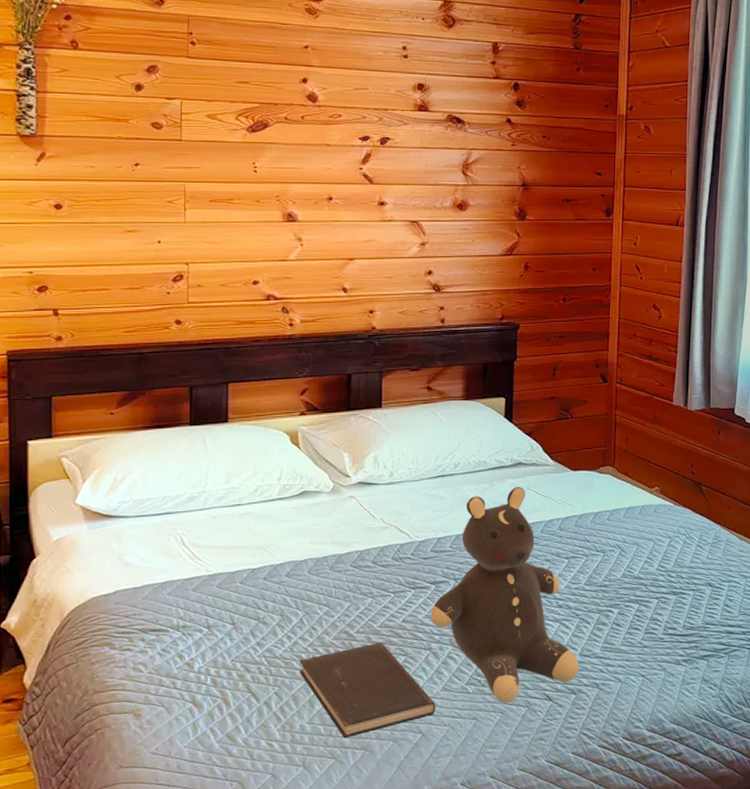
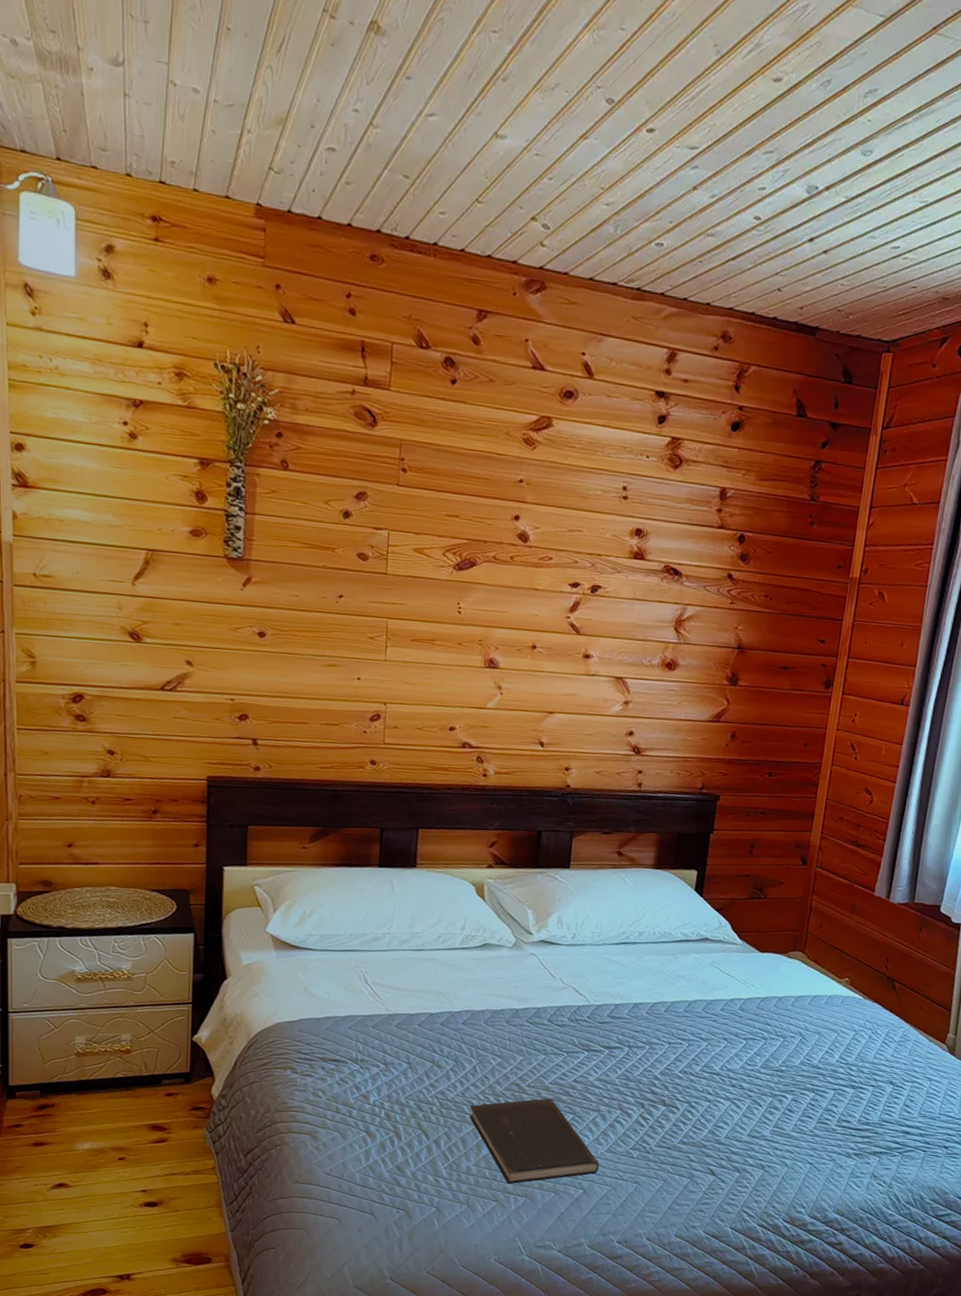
teddy bear: present [430,487,579,703] -> none [601,962,747,1172]

